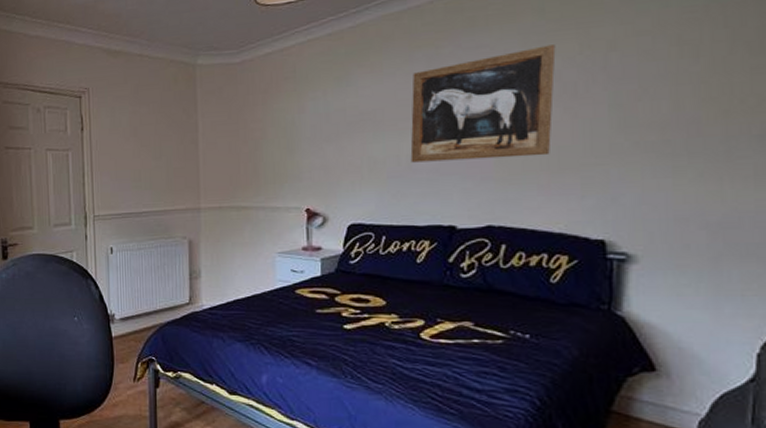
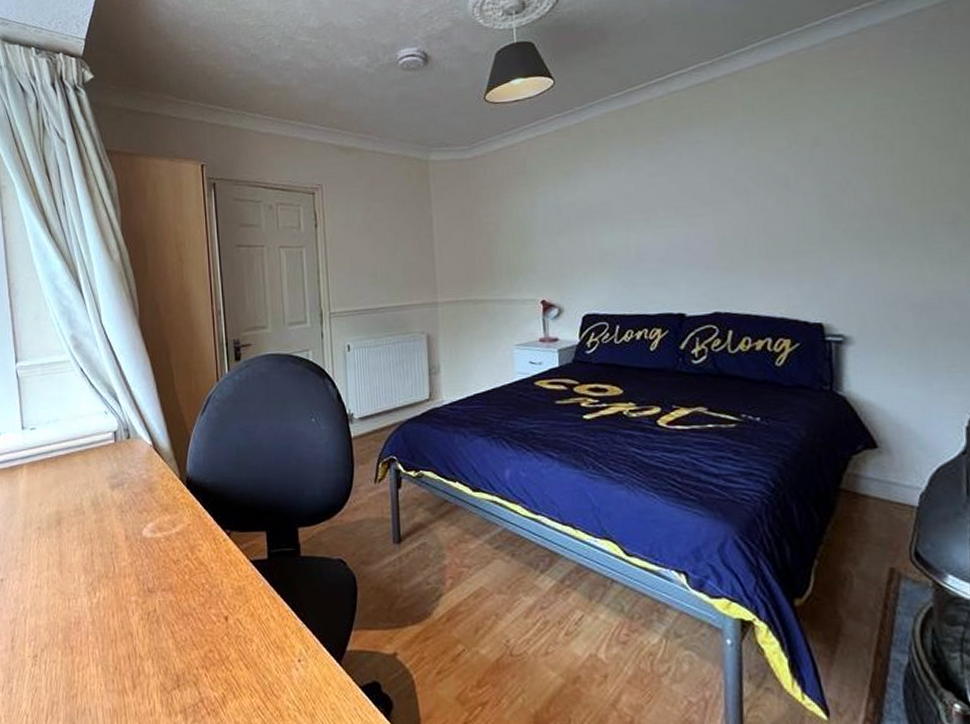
wall art: present [410,45,556,163] -> none [637,140,768,253]

